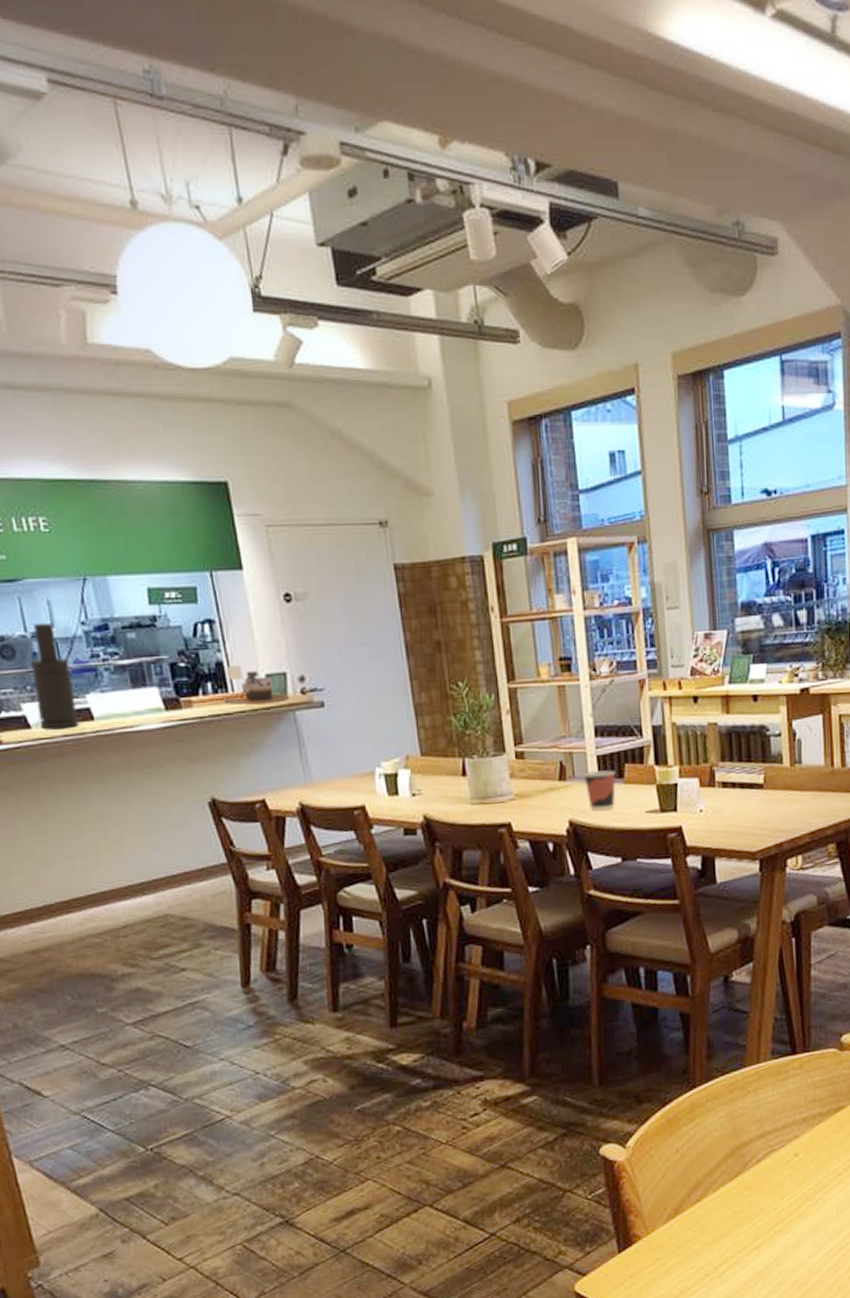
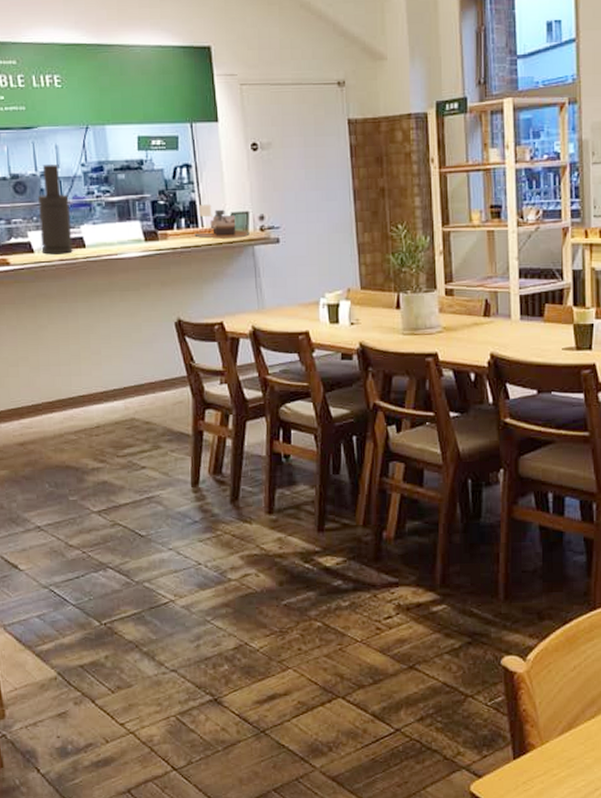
cup: present [583,770,616,811] -> none [506,309,537,346]

